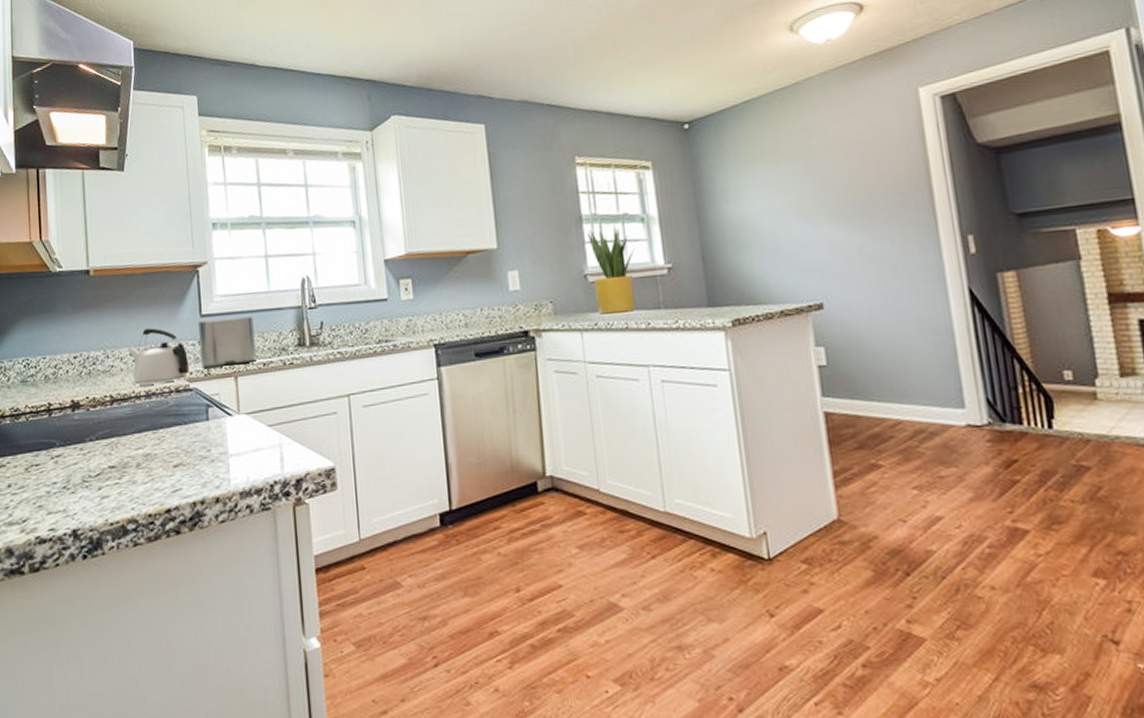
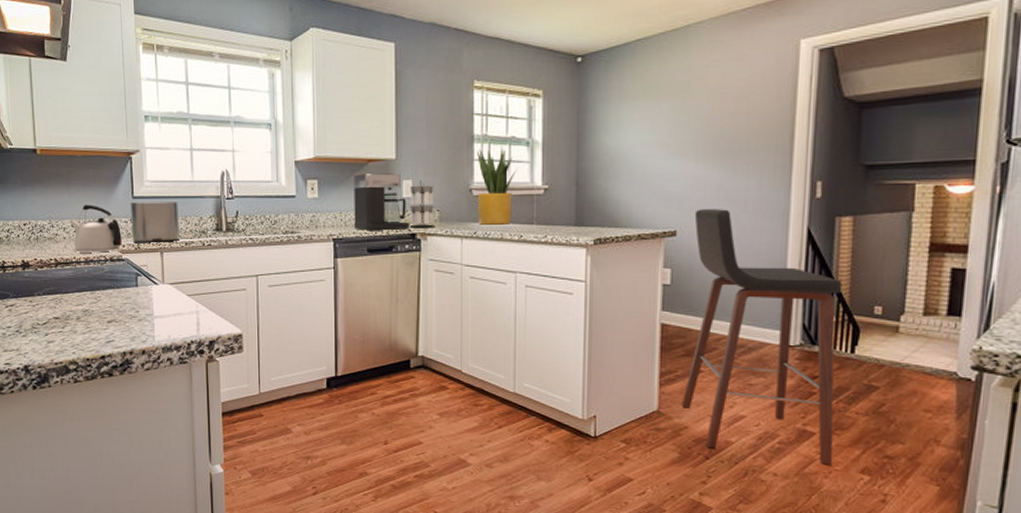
coffee maker: none [452,264,522,332] -> present [354,173,410,231]
spice rack: none [517,269,549,325] -> present [409,179,434,228]
bar stool: none [839,274,1058,572] -> present [682,209,841,467]

